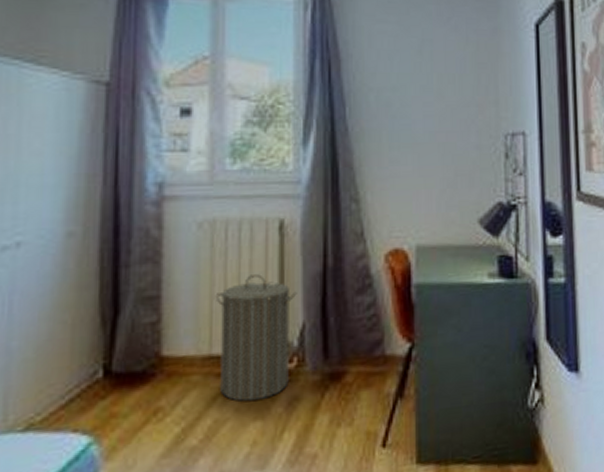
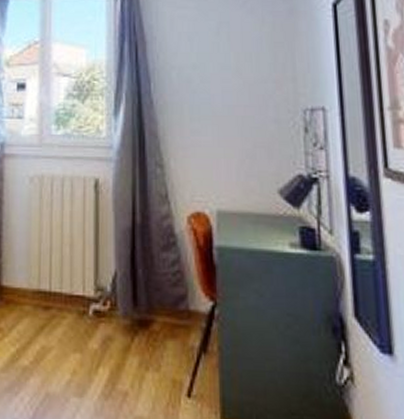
laundry hamper: present [215,274,297,401] -> none [43,224,110,334]

